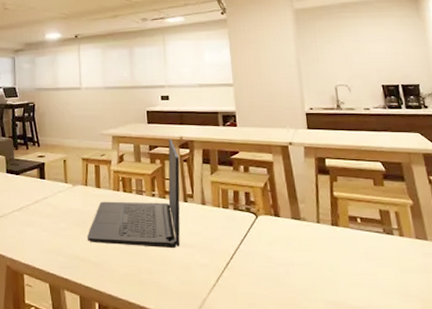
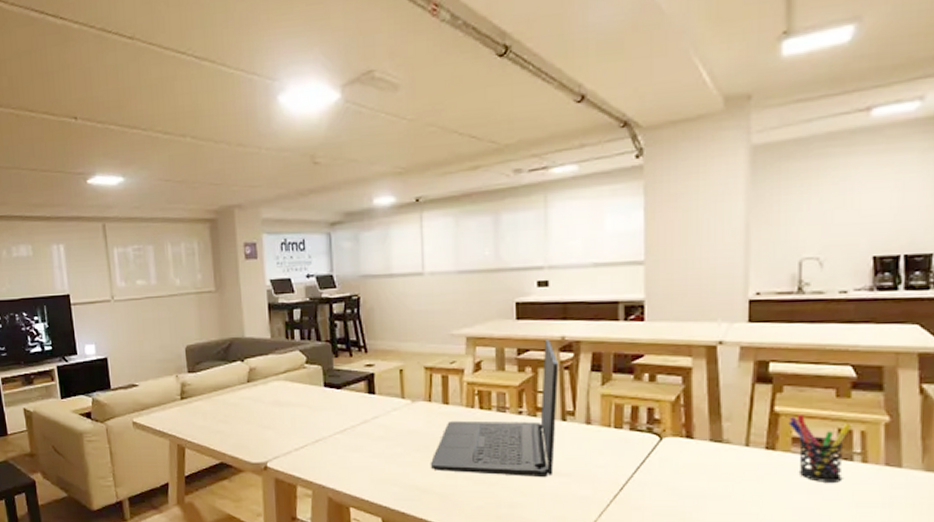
pen holder: none [344,199,389,252] -> present [788,415,852,482]

